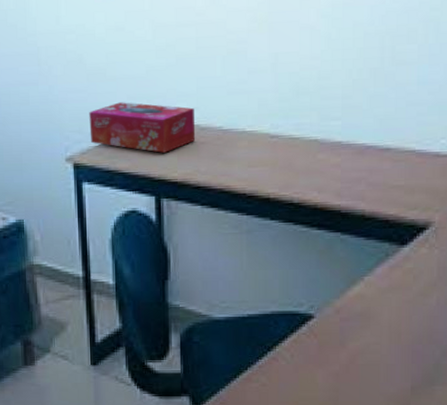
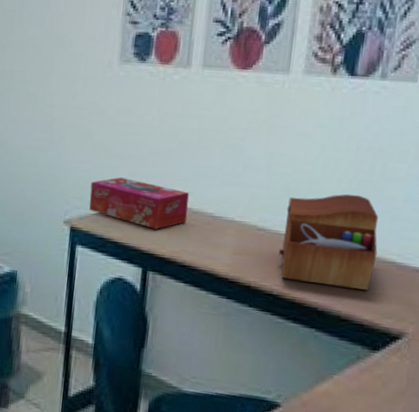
sewing box: none [295,84,396,185] -> present [279,194,379,290]

